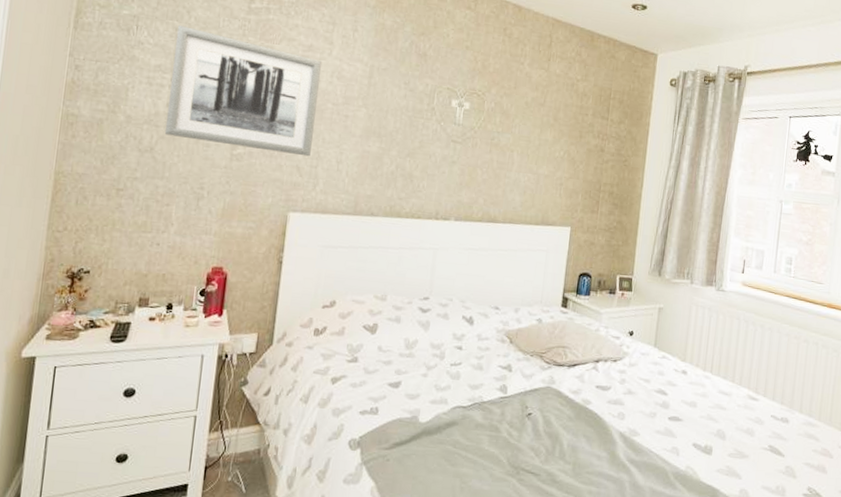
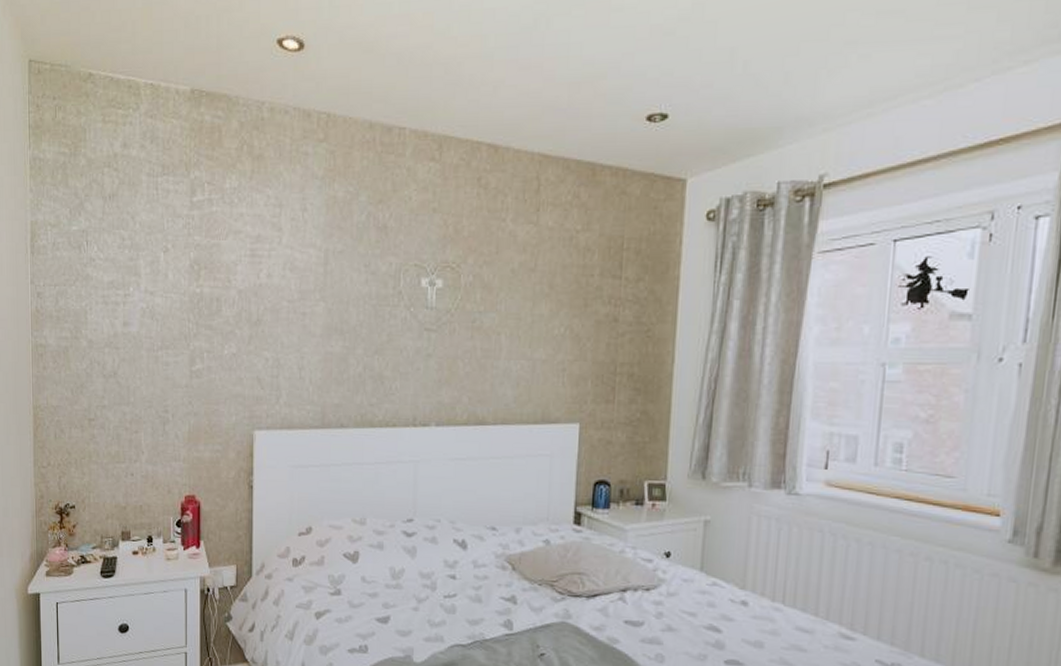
wall art: present [164,24,323,157] -> none [124,233,273,366]

